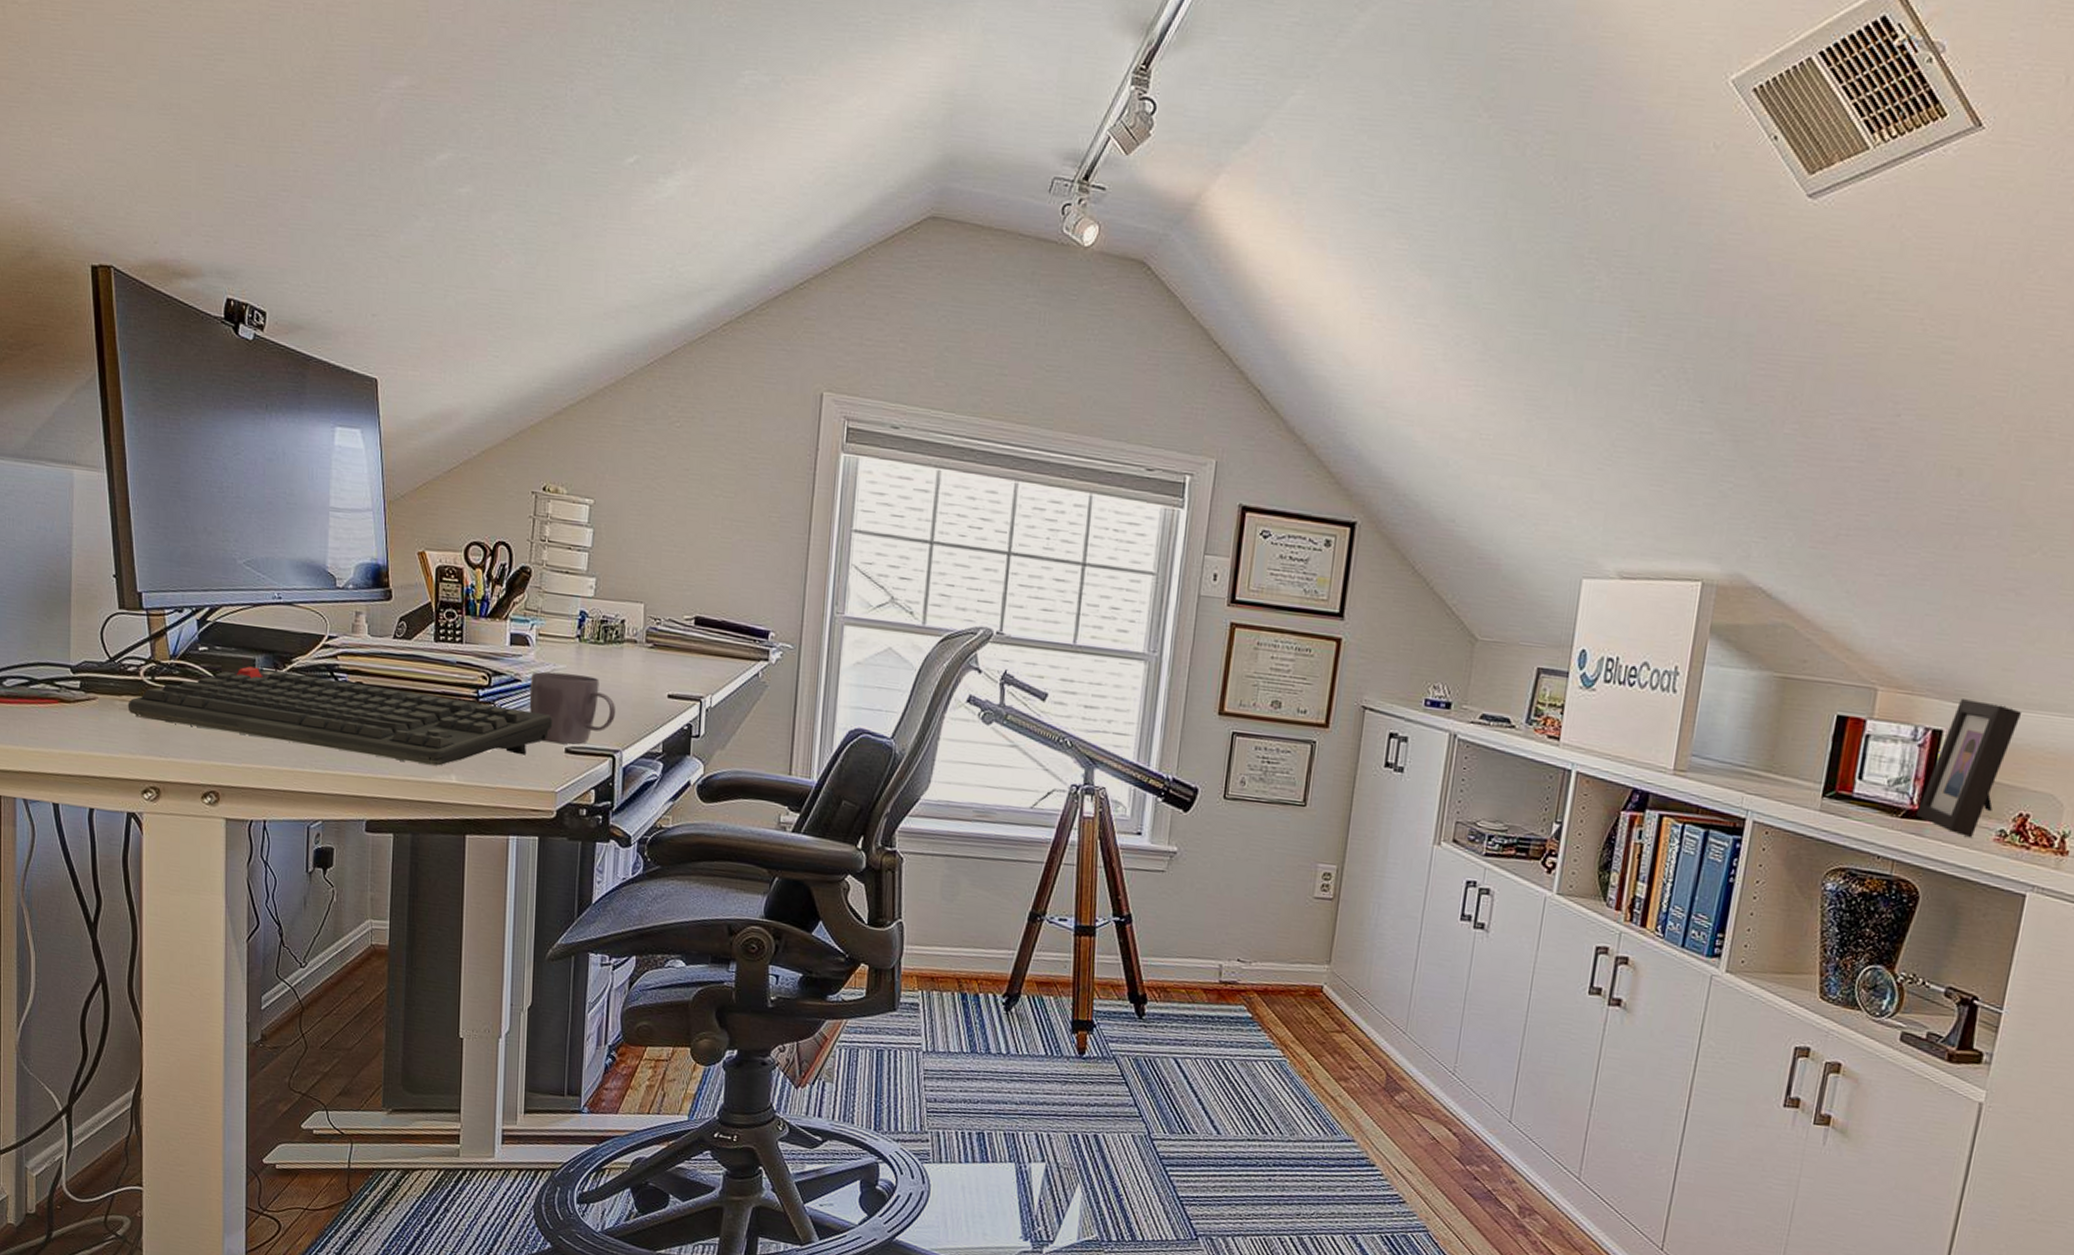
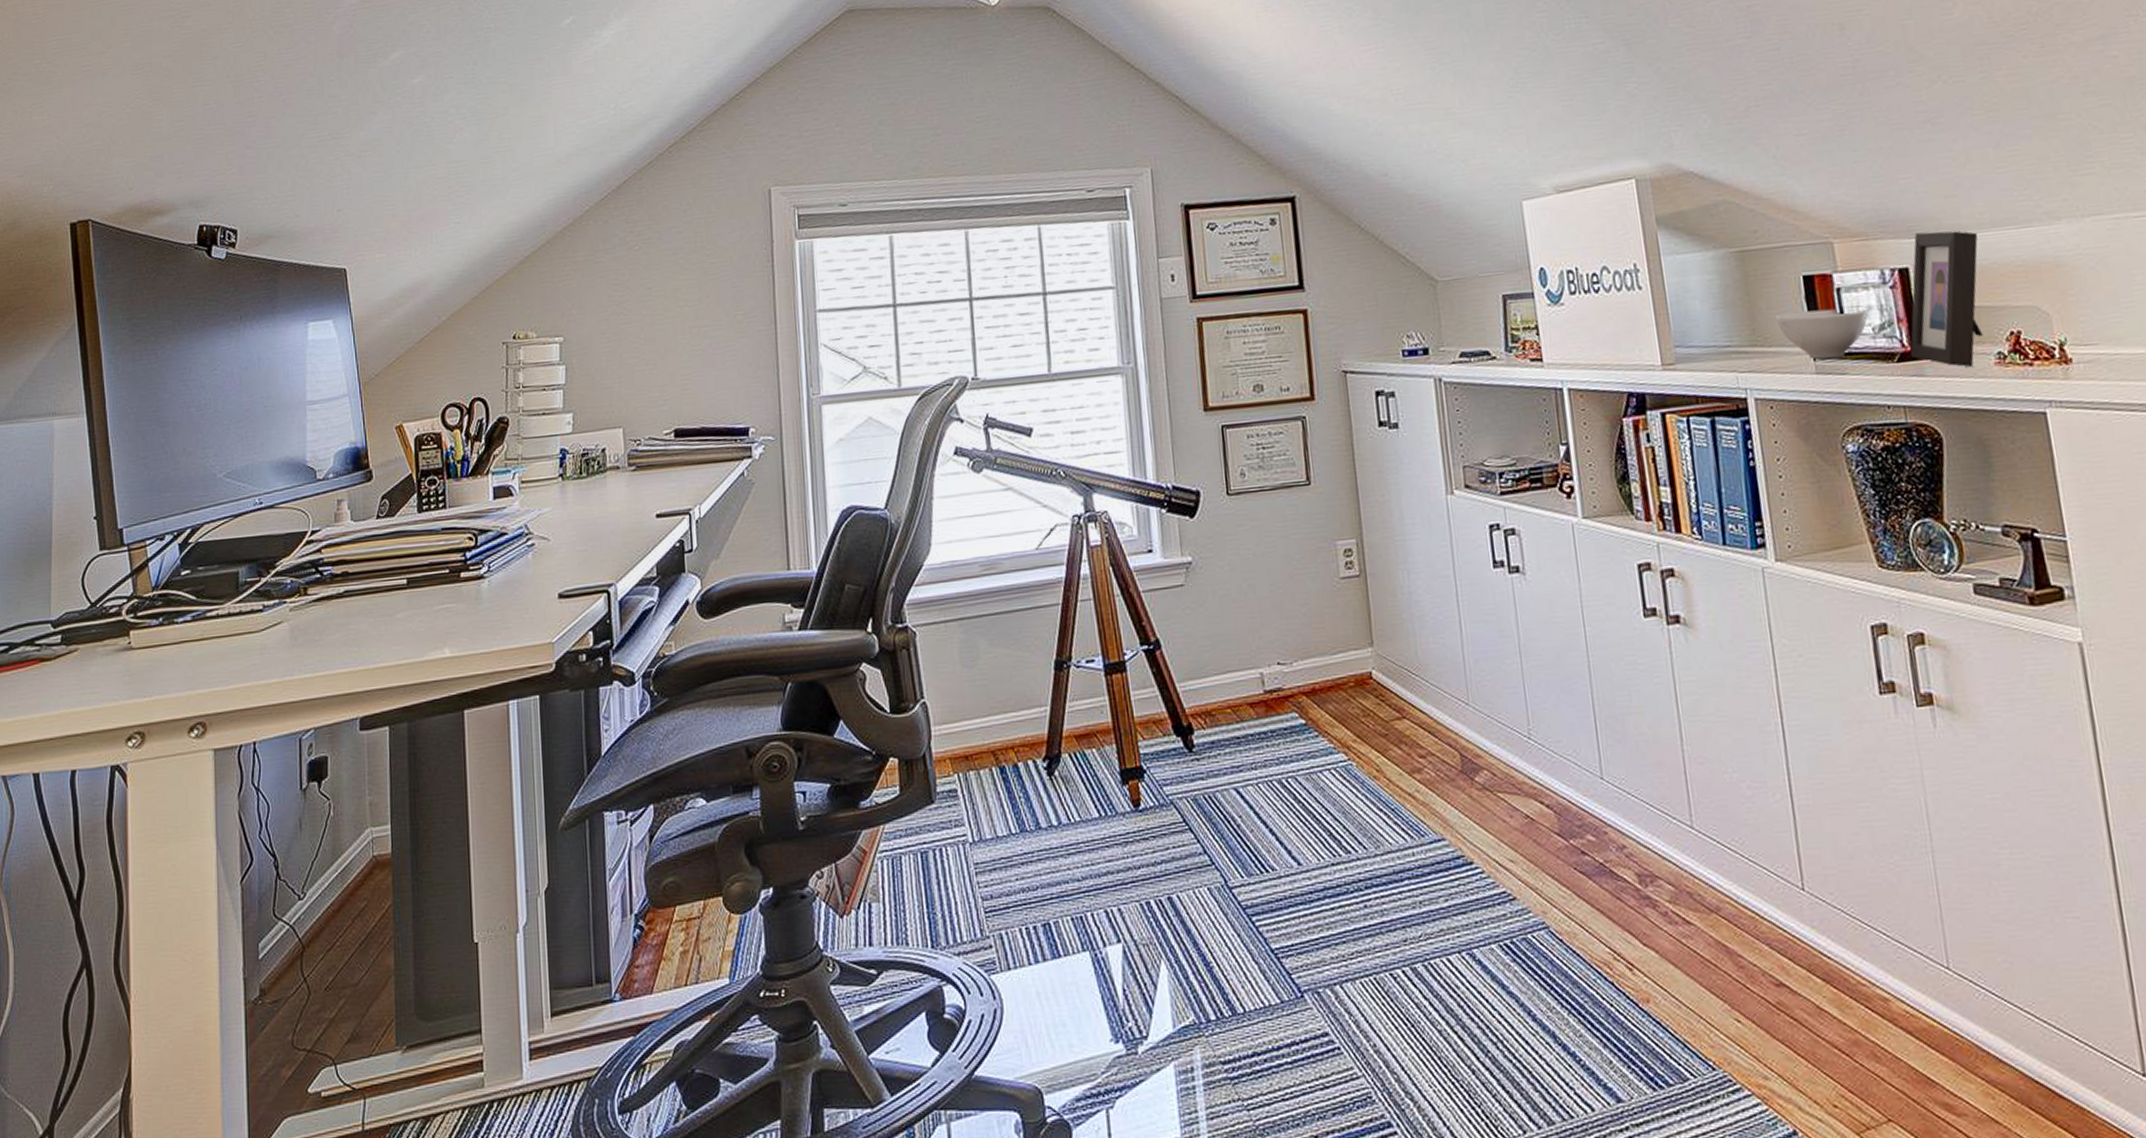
computer keyboard: present [128,666,553,766] -> none [110,562,544,660]
mug: present [529,671,616,744] -> none [517,513,606,592]
bowl: none [1797,746,1891,802] -> present [1776,308,1869,360]

